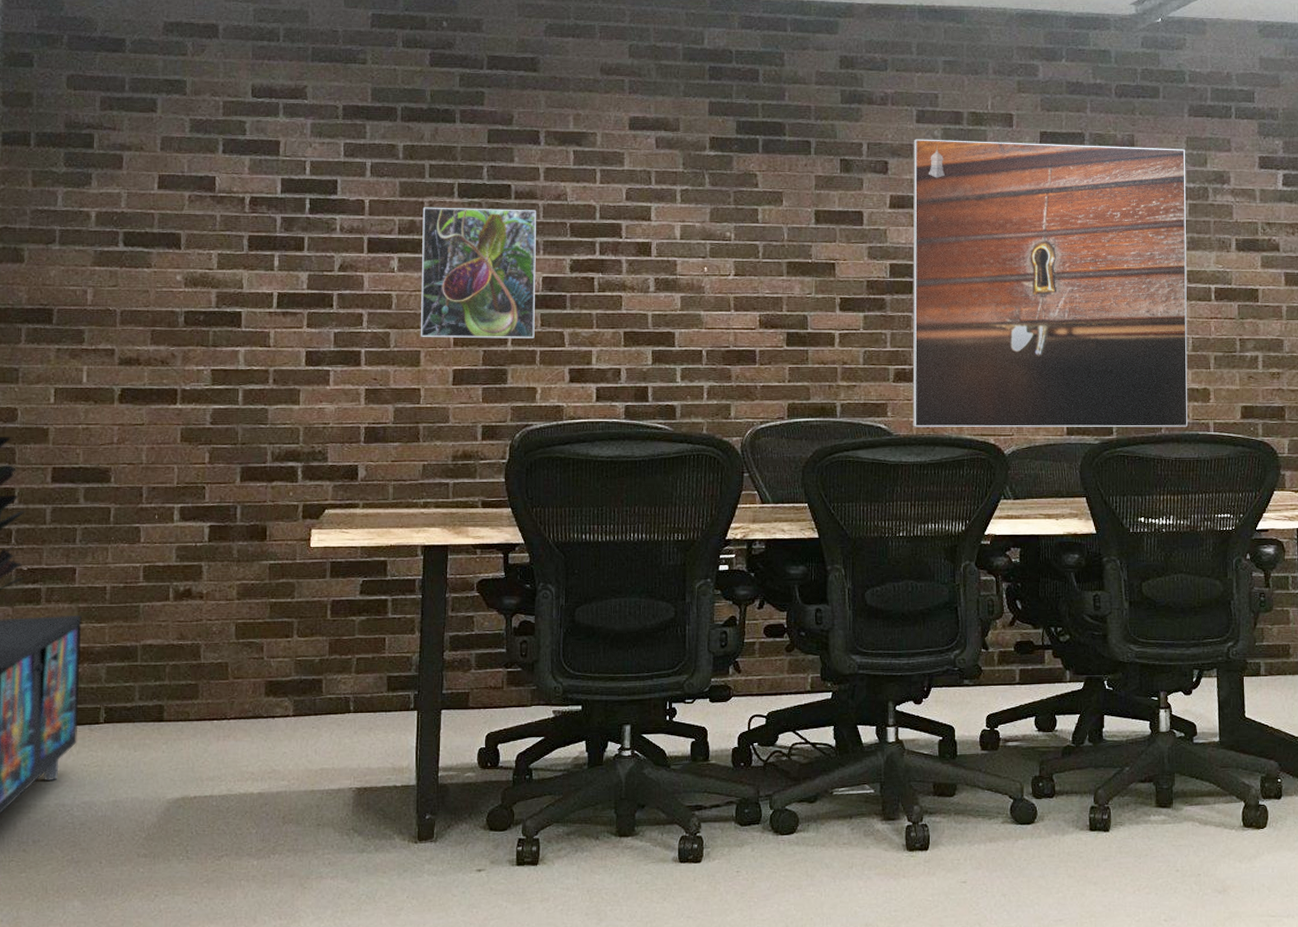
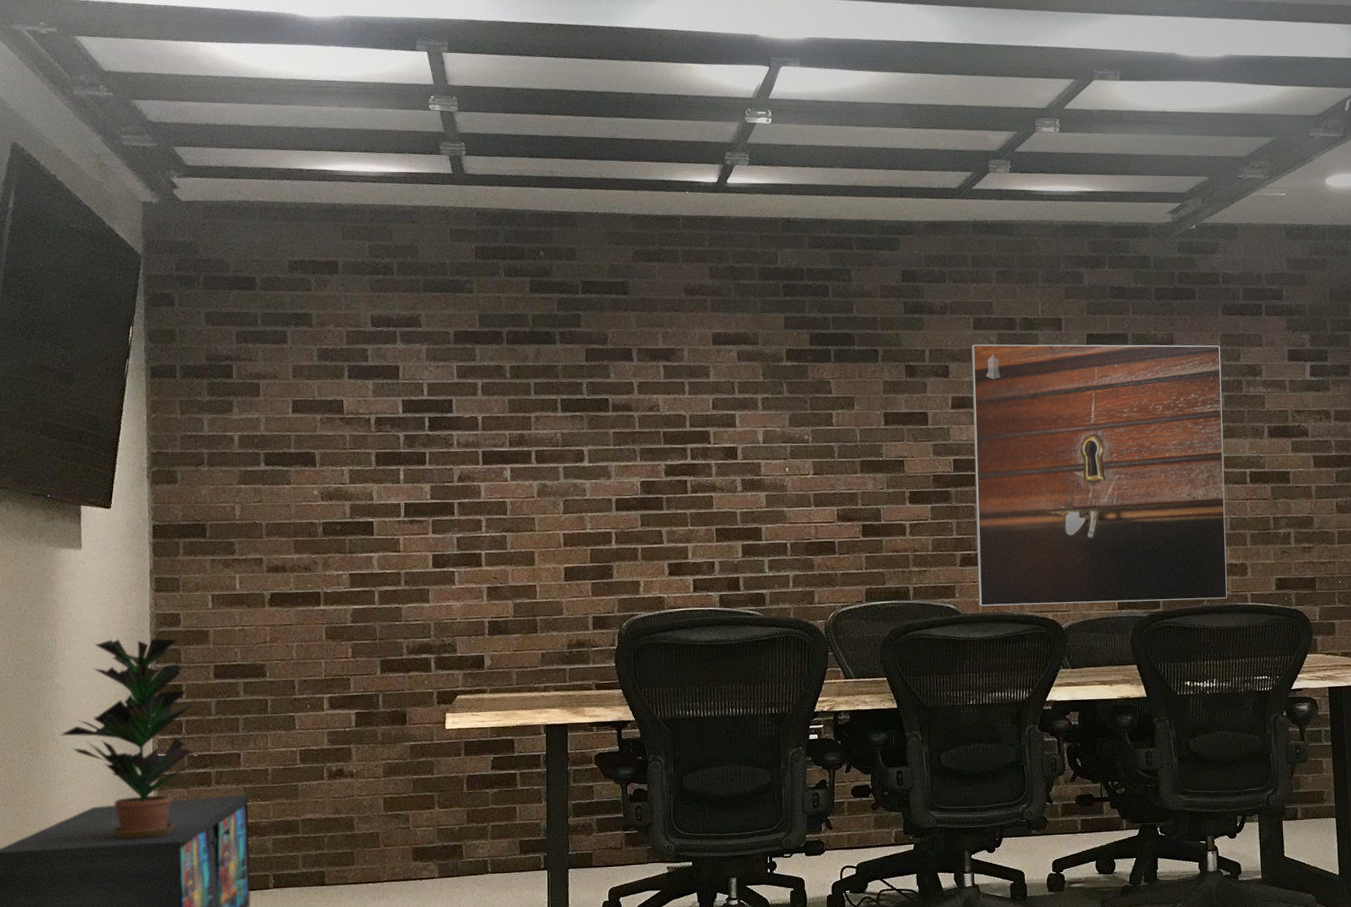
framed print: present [420,207,537,339] -> none [530,420,636,540]

